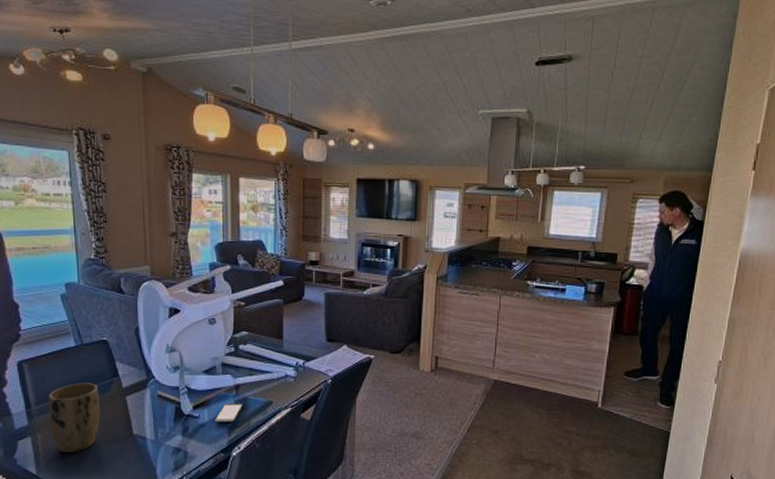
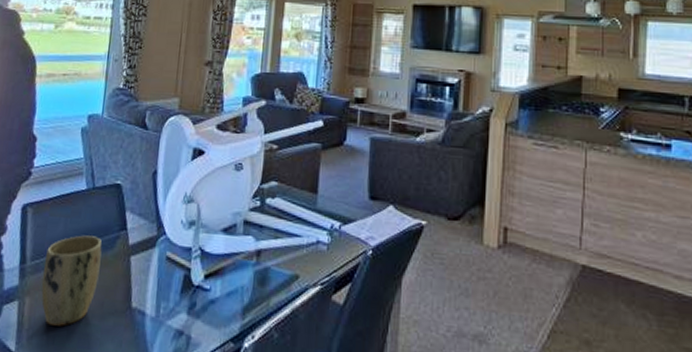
smartphone: present [215,403,242,423] -> none [228,273,263,301]

